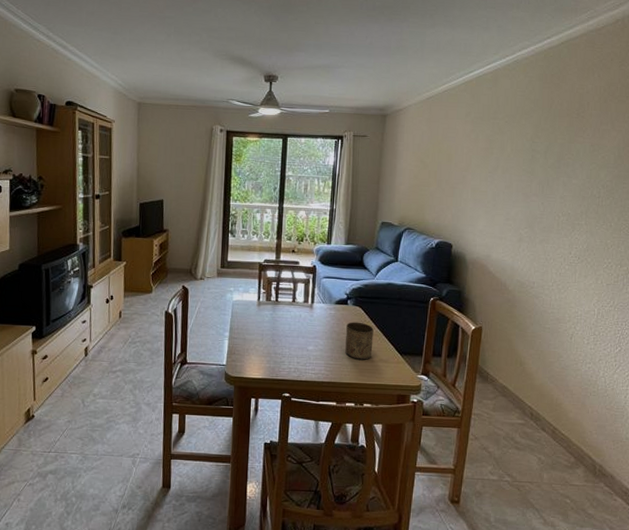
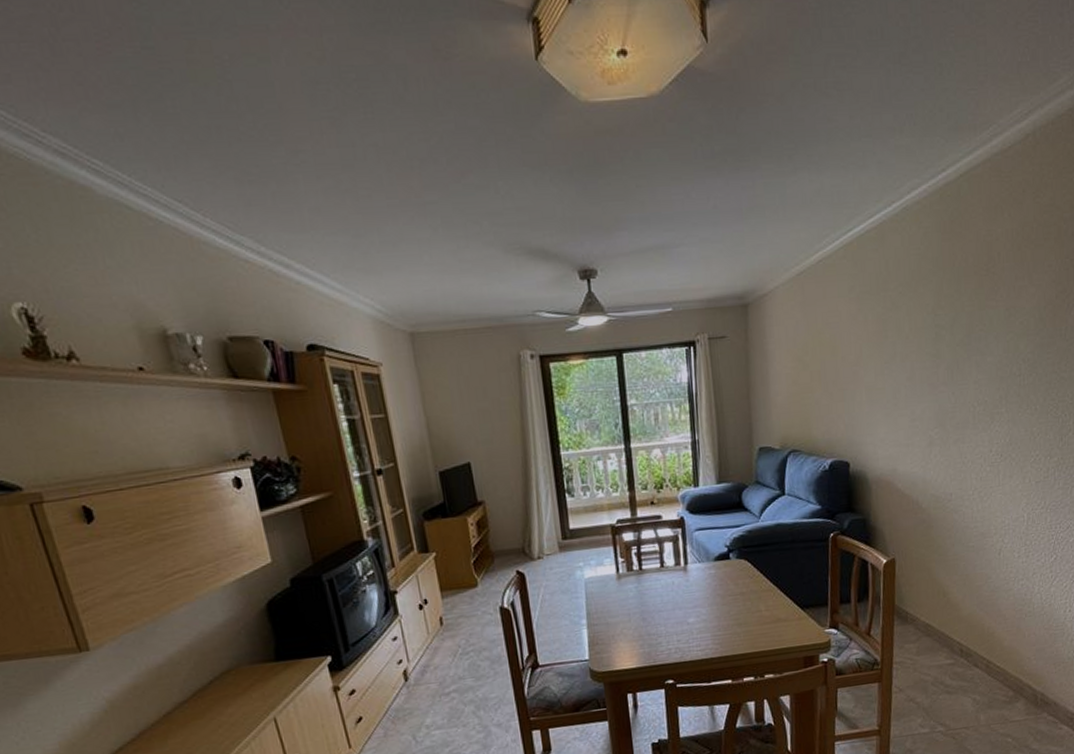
cup: present [345,322,374,360] -> none [732,578,768,624]

